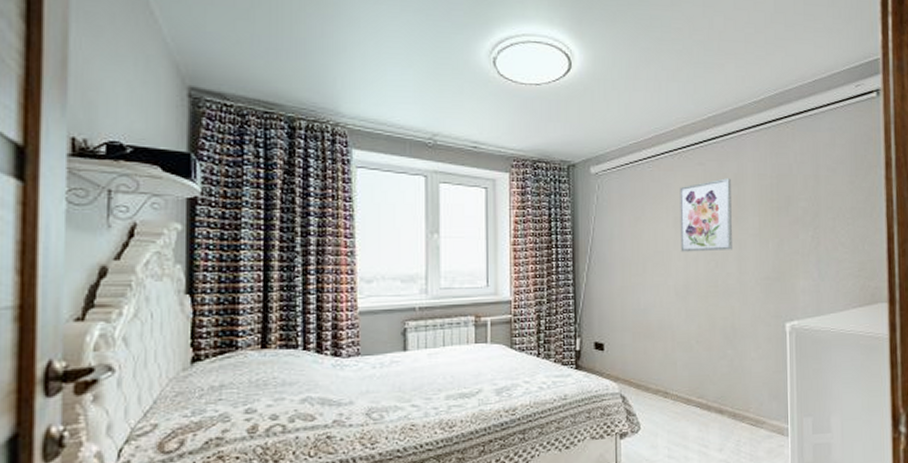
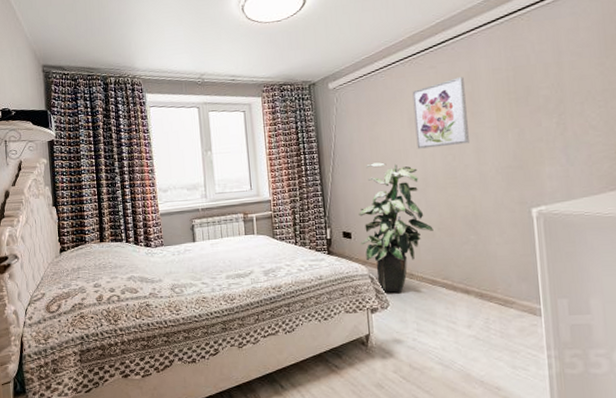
indoor plant: none [613,264,692,414] -> present [358,162,434,293]

